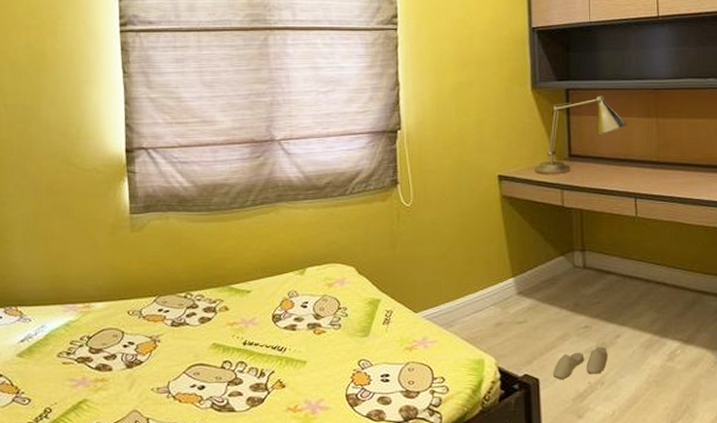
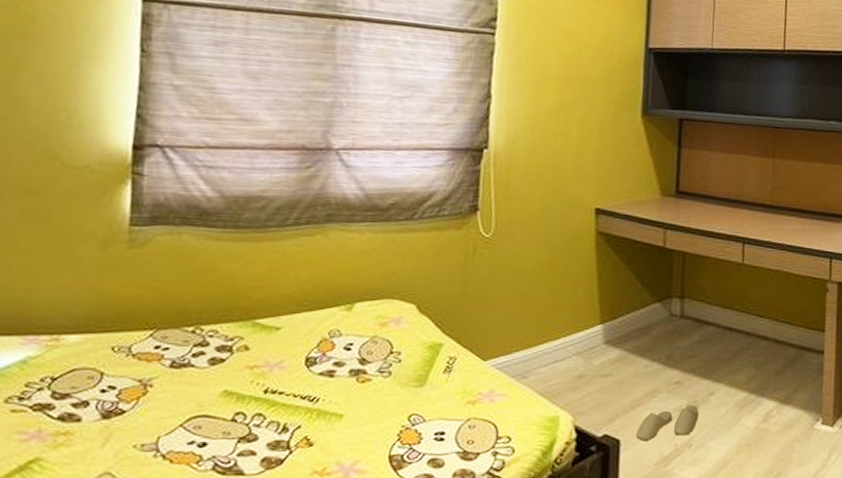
desk lamp: present [534,96,628,174] -> none [636,129,743,212]

